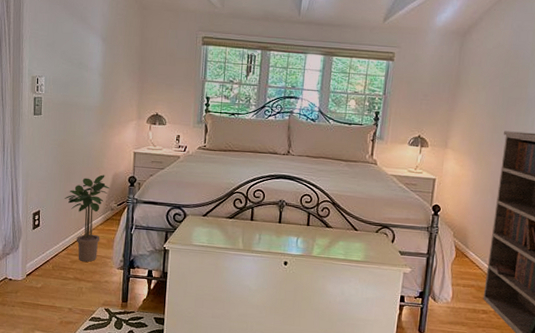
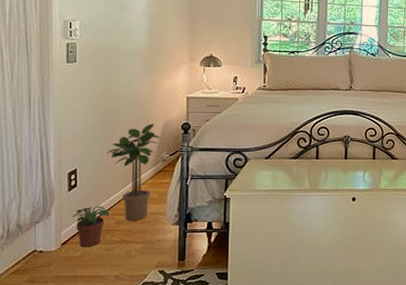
potted plant: none [35,245,65,281] -> present [71,206,109,248]

